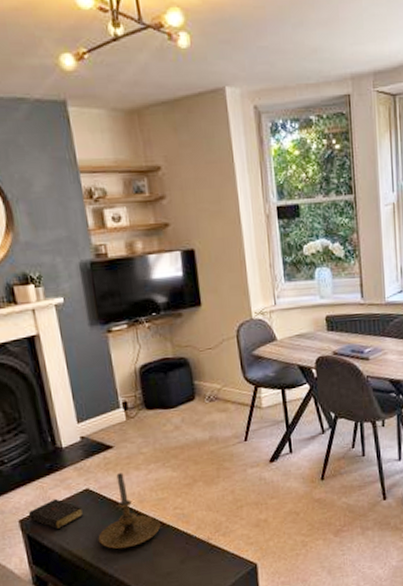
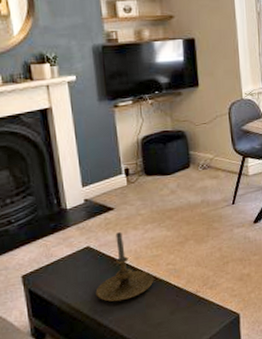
bible: present [28,498,83,532] -> none [31,255,82,286]

